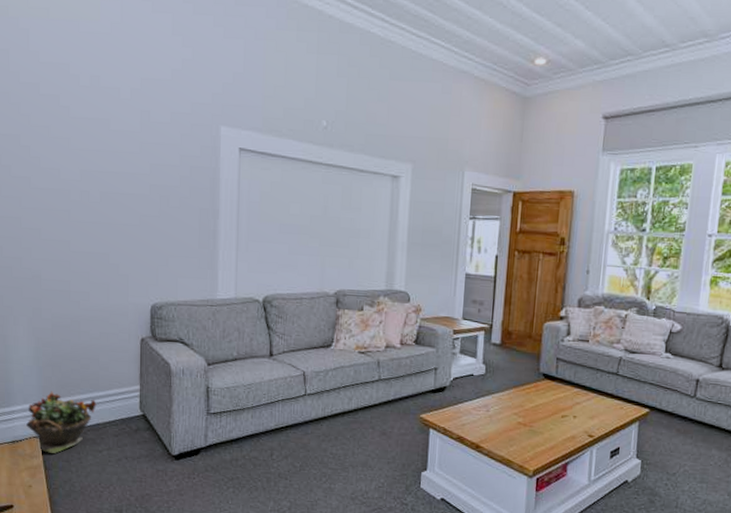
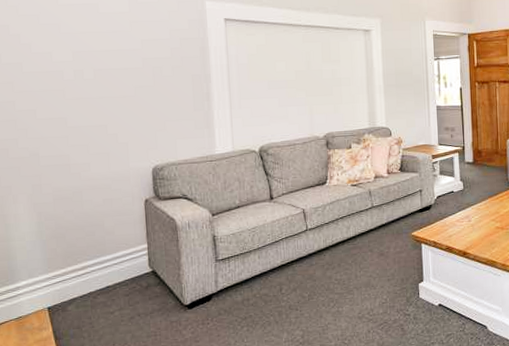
potted plant: present [26,391,97,454] -> none [33,262,105,323]

